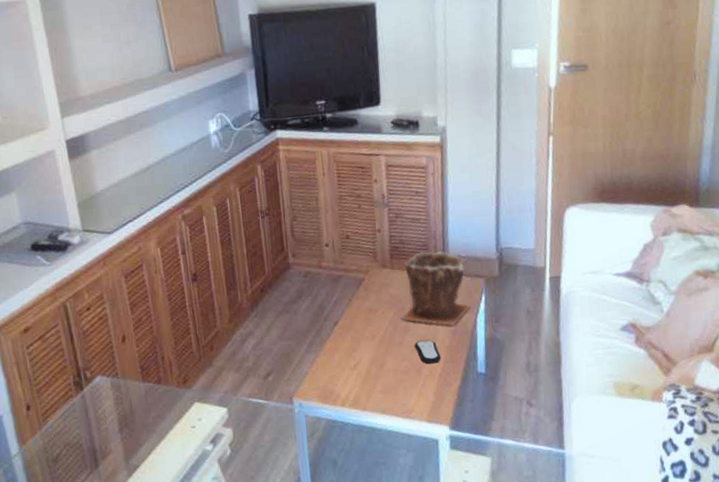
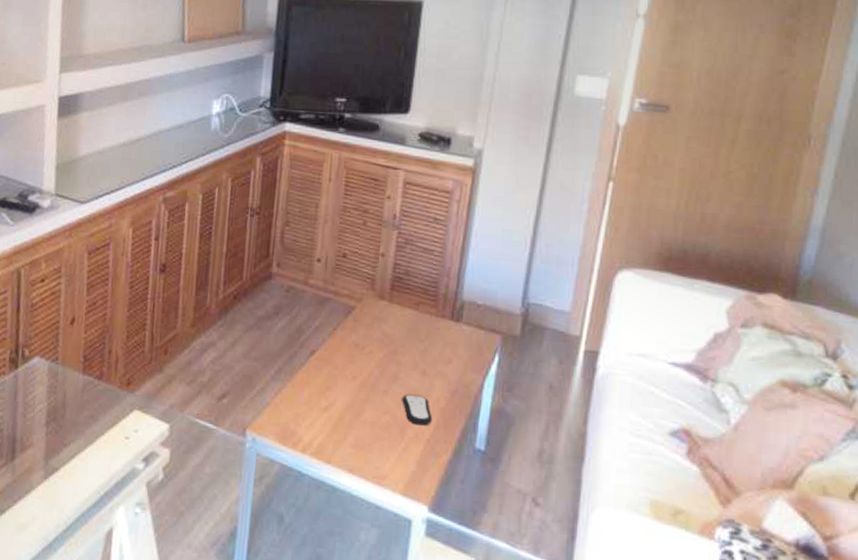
plant pot: present [402,250,471,326] -> none [392,289,482,384]

